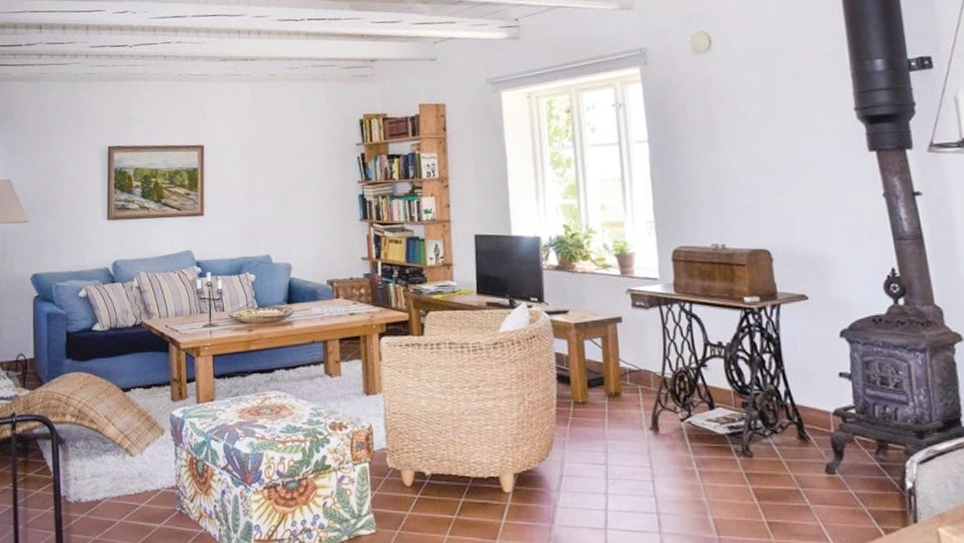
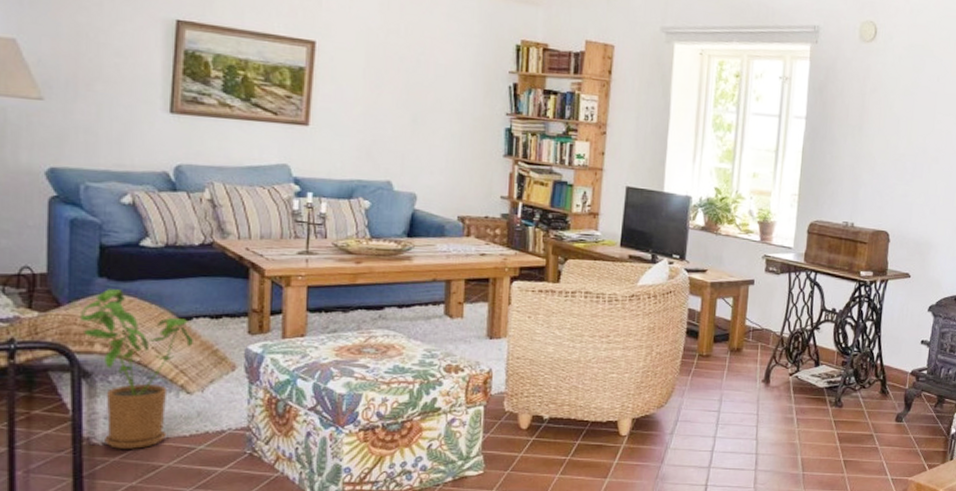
house plant: none [56,368,132,506] -> present [81,289,193,449]

